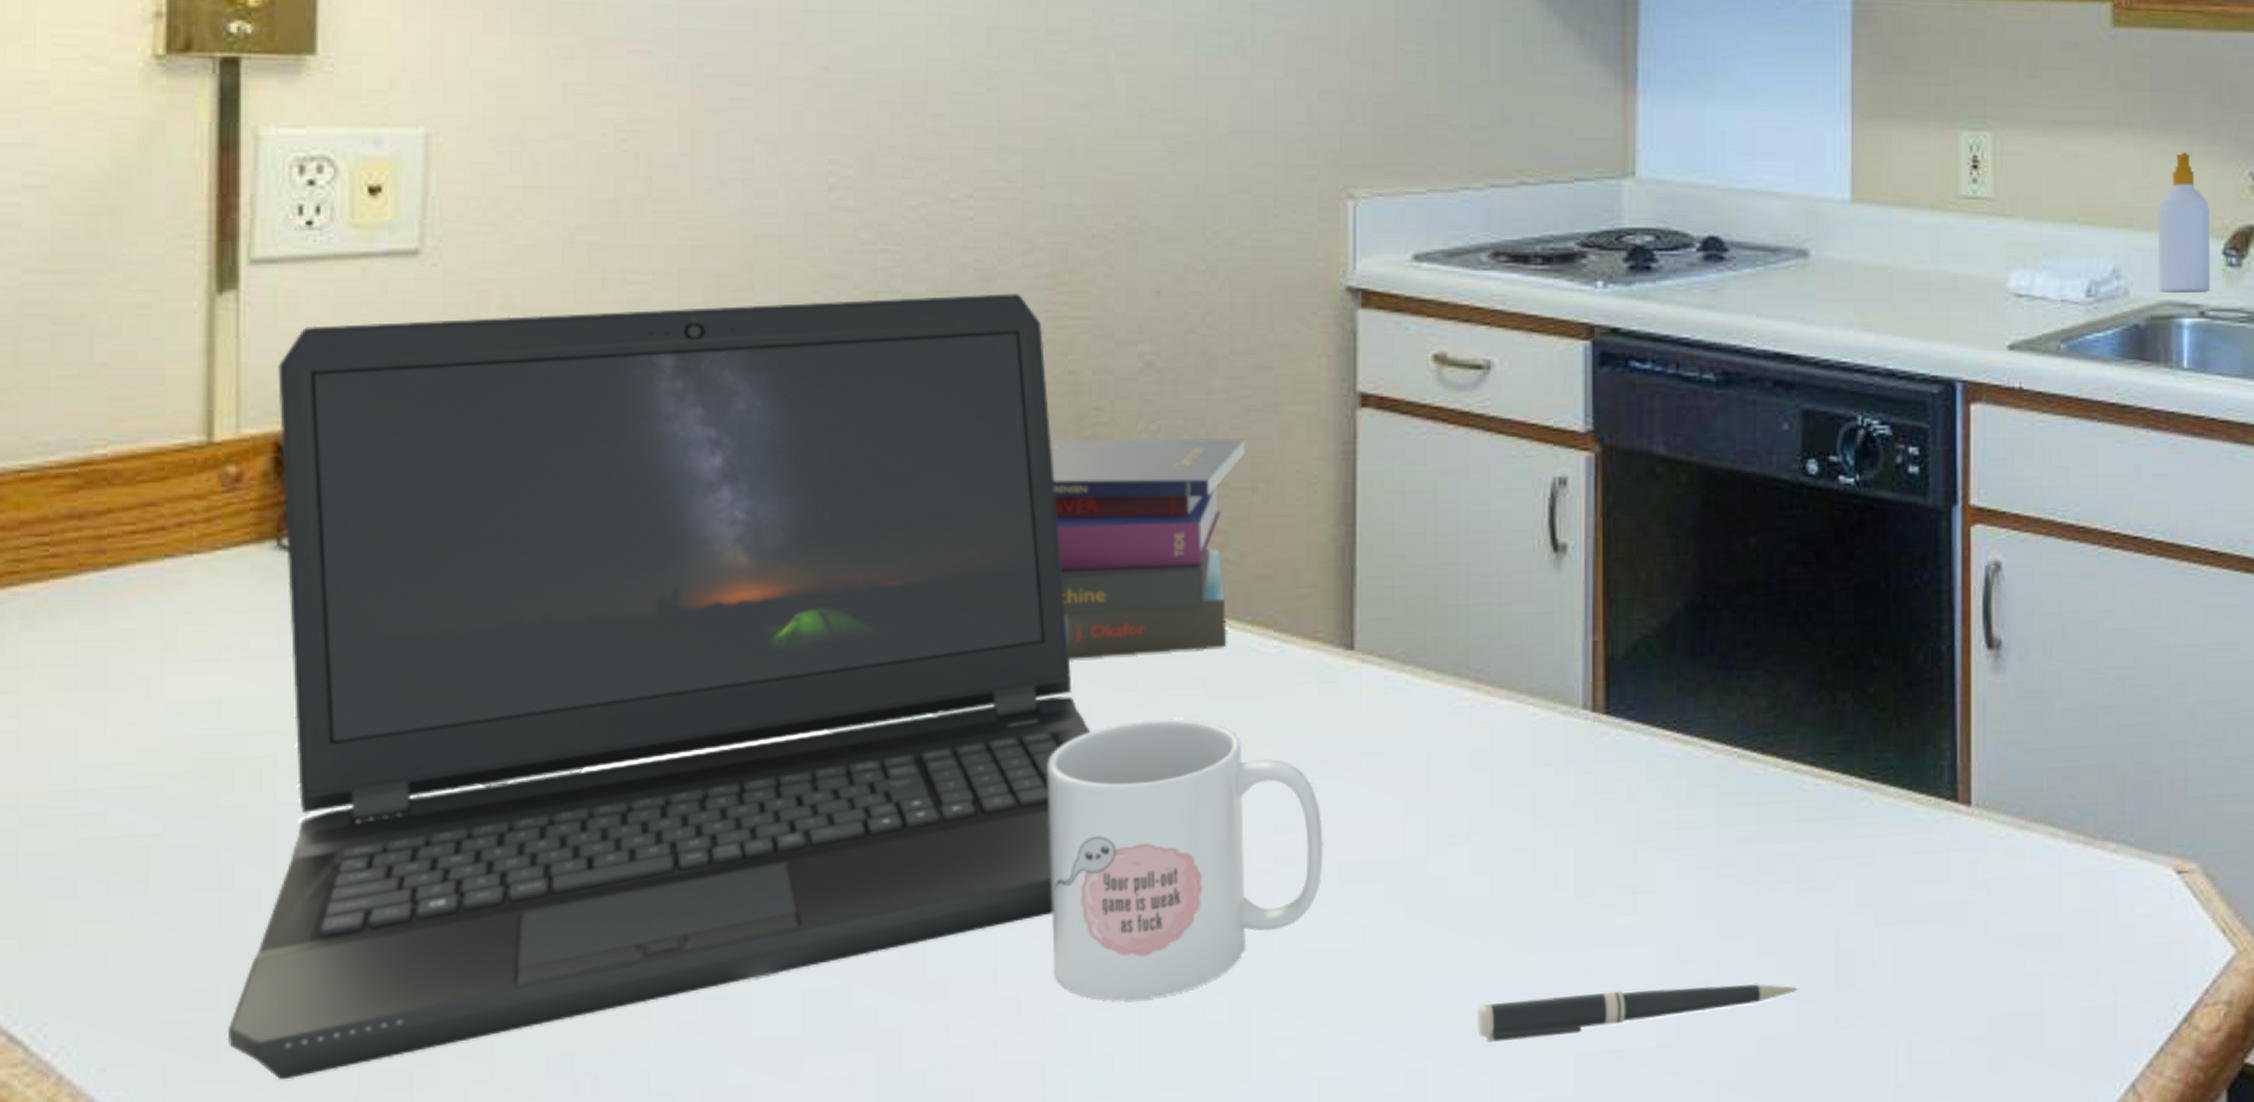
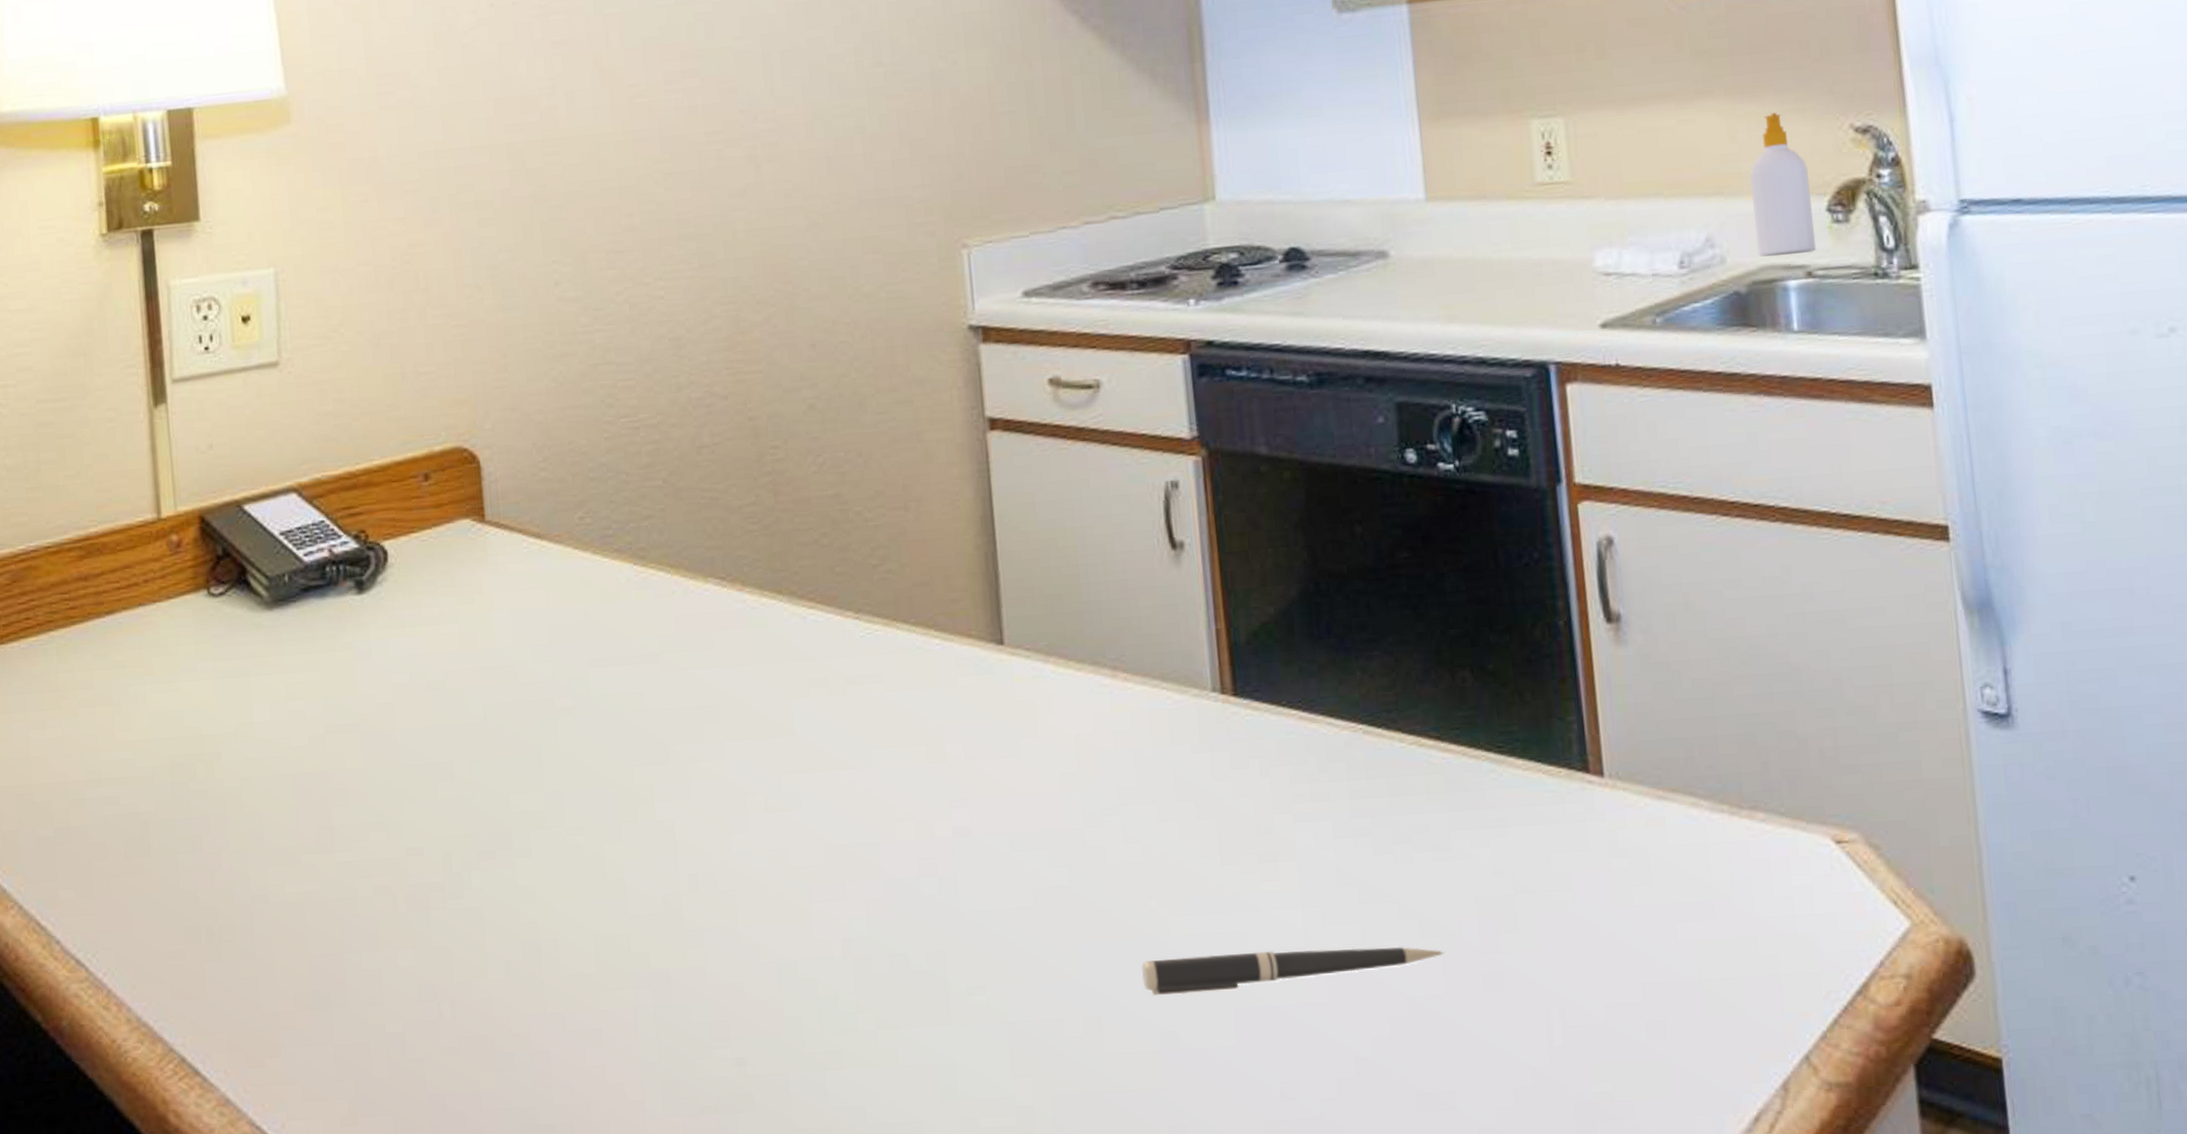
laptop computer: present [227,292,1091,1080] -> none [196,355,794,998]
mug: present [1046,719,1323,1001] -> none [761,709,995,951]
books: present [1049,438,1246,660] -> none [739,464,897,661]

